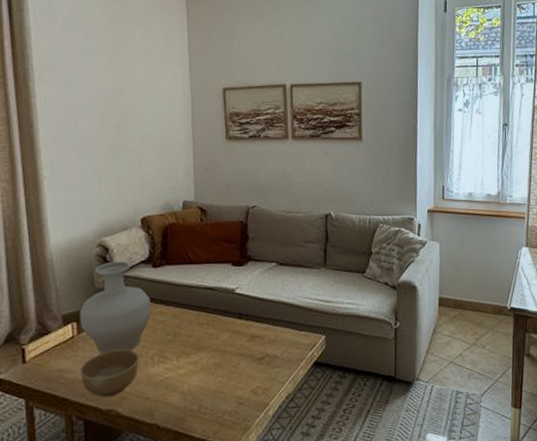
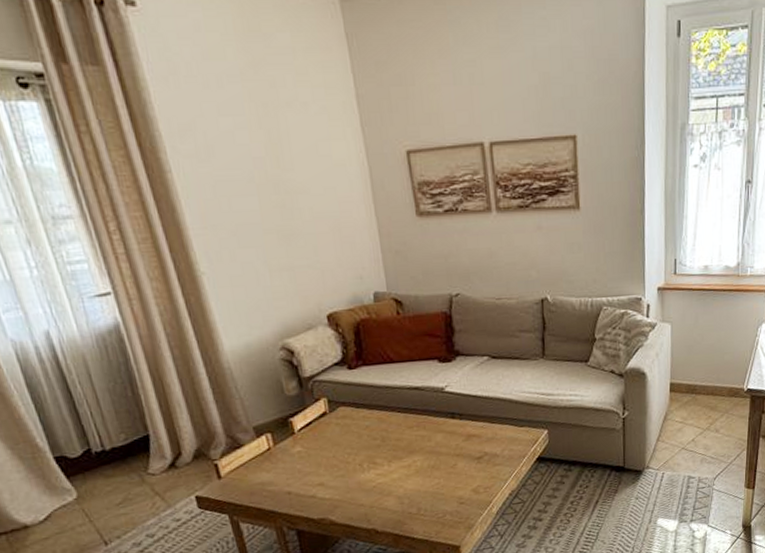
vase: present [79,261,151,354] -> none [271,364,353,464]
bowl: present [80,348,139,398] -> none [283,457,348,507]

